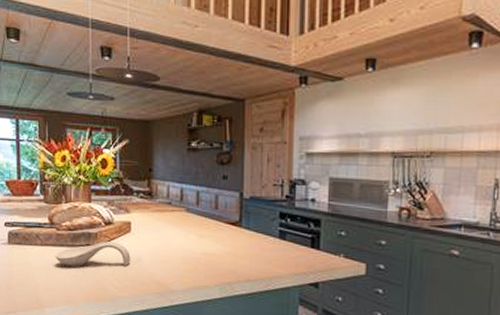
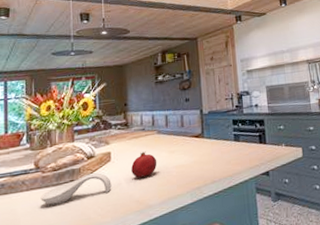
fruit: none [153,229,183,258] -> present [131,151,157,178]

